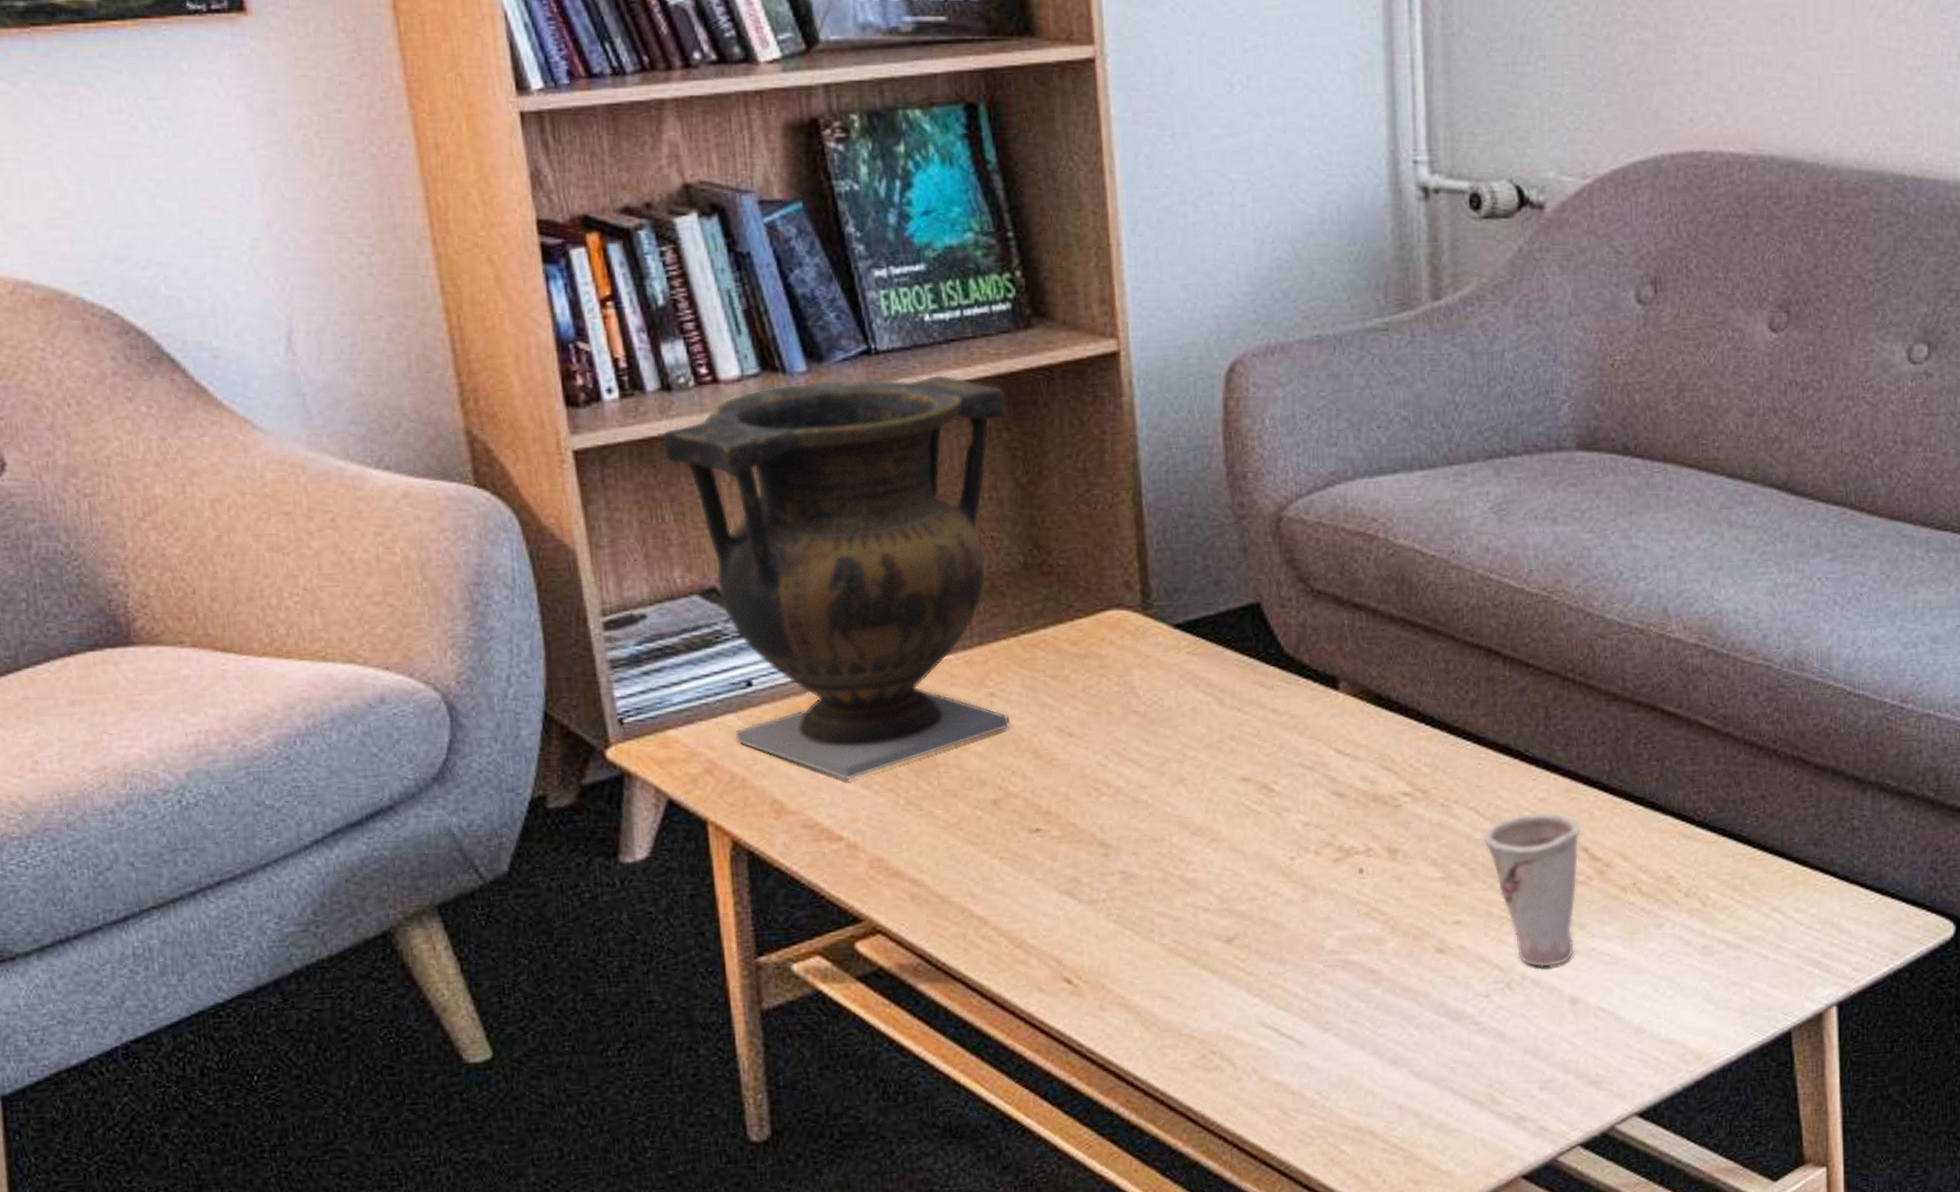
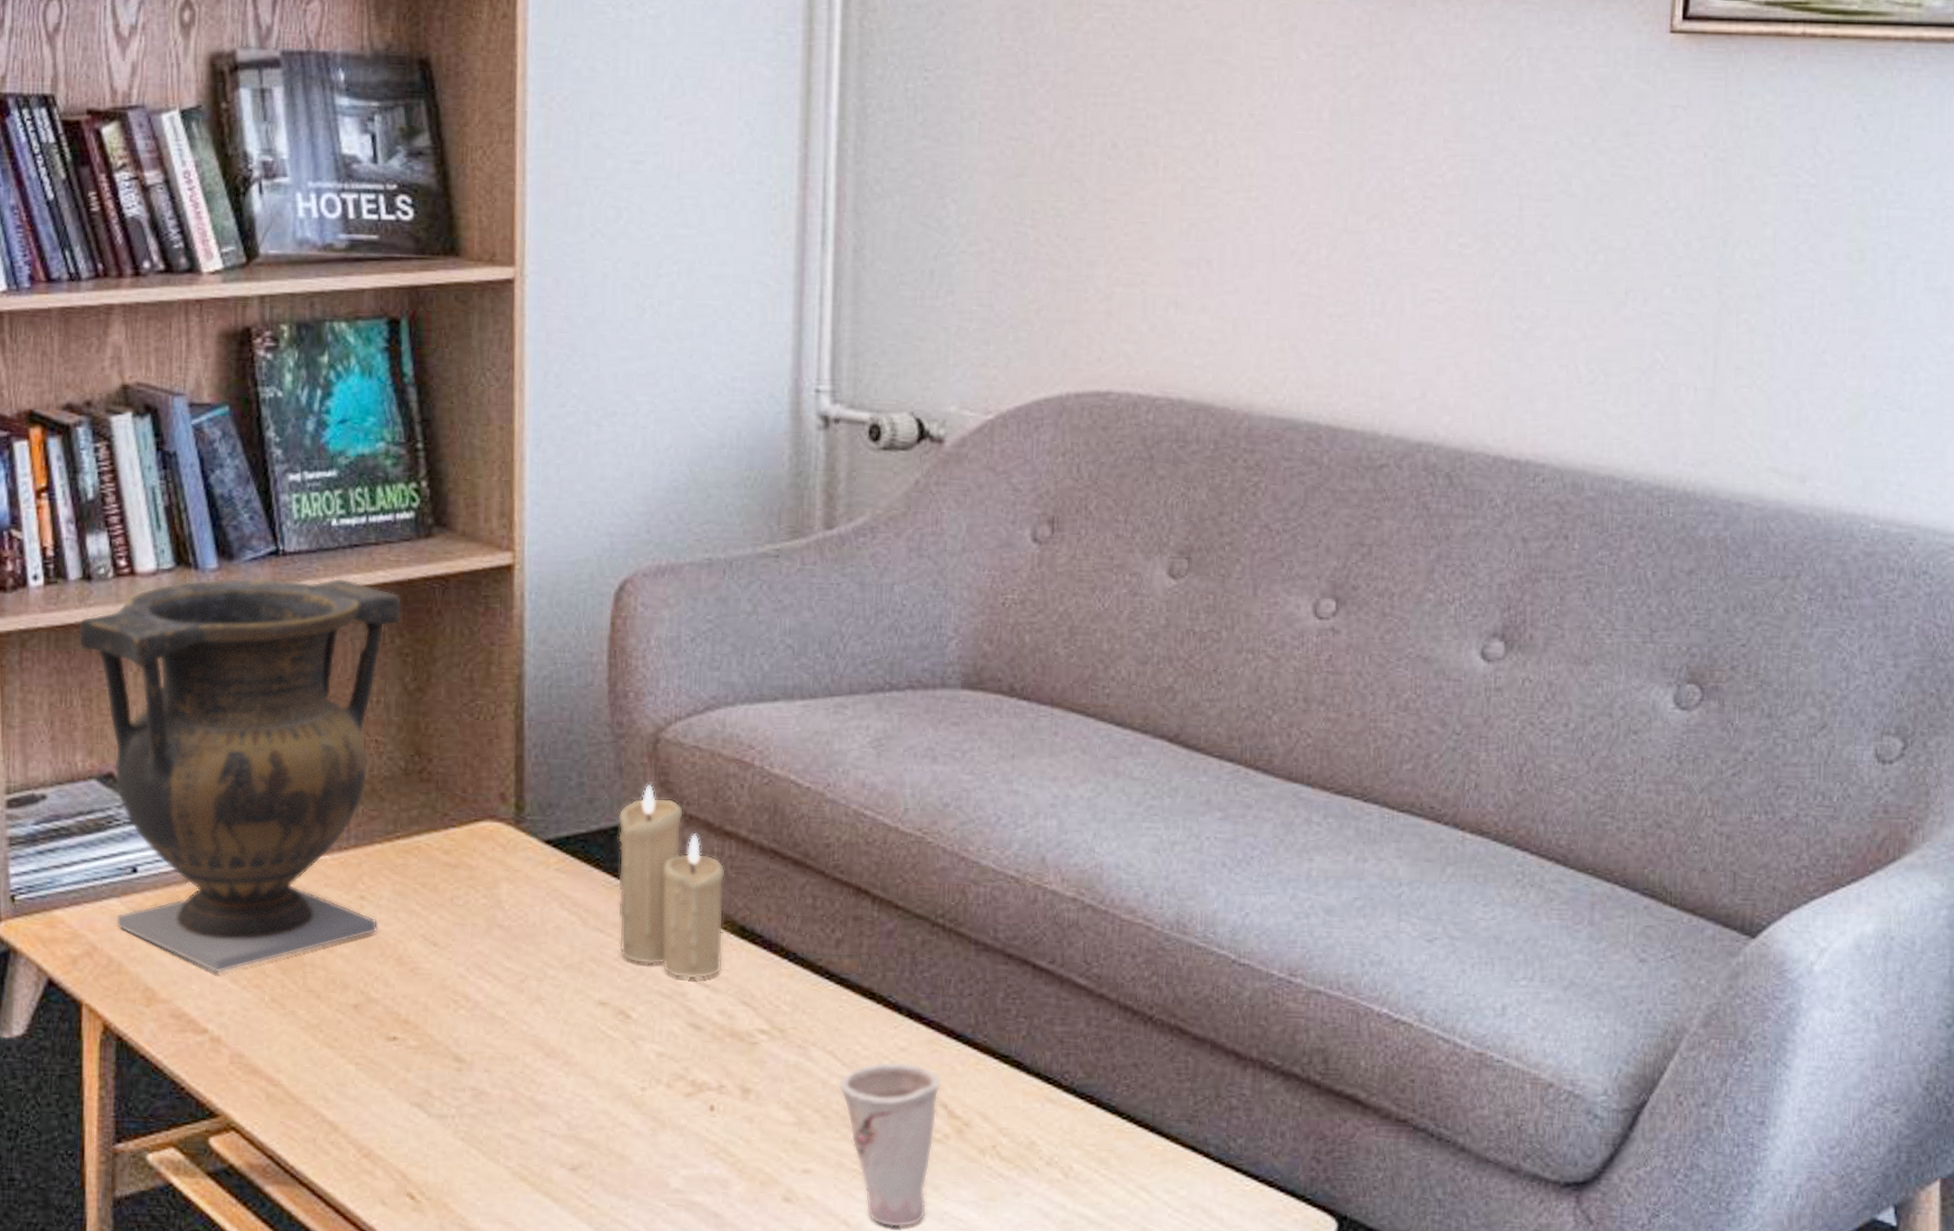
candle: none [1246,562,1361,749] -> present [617,783,725,979]

